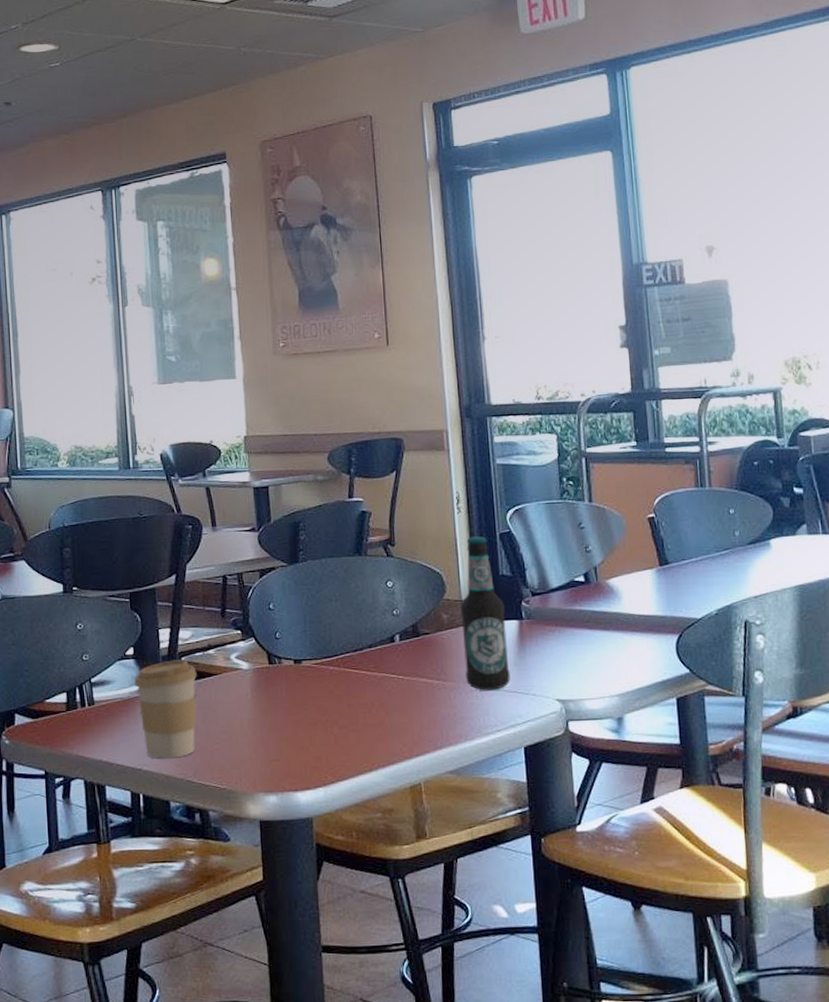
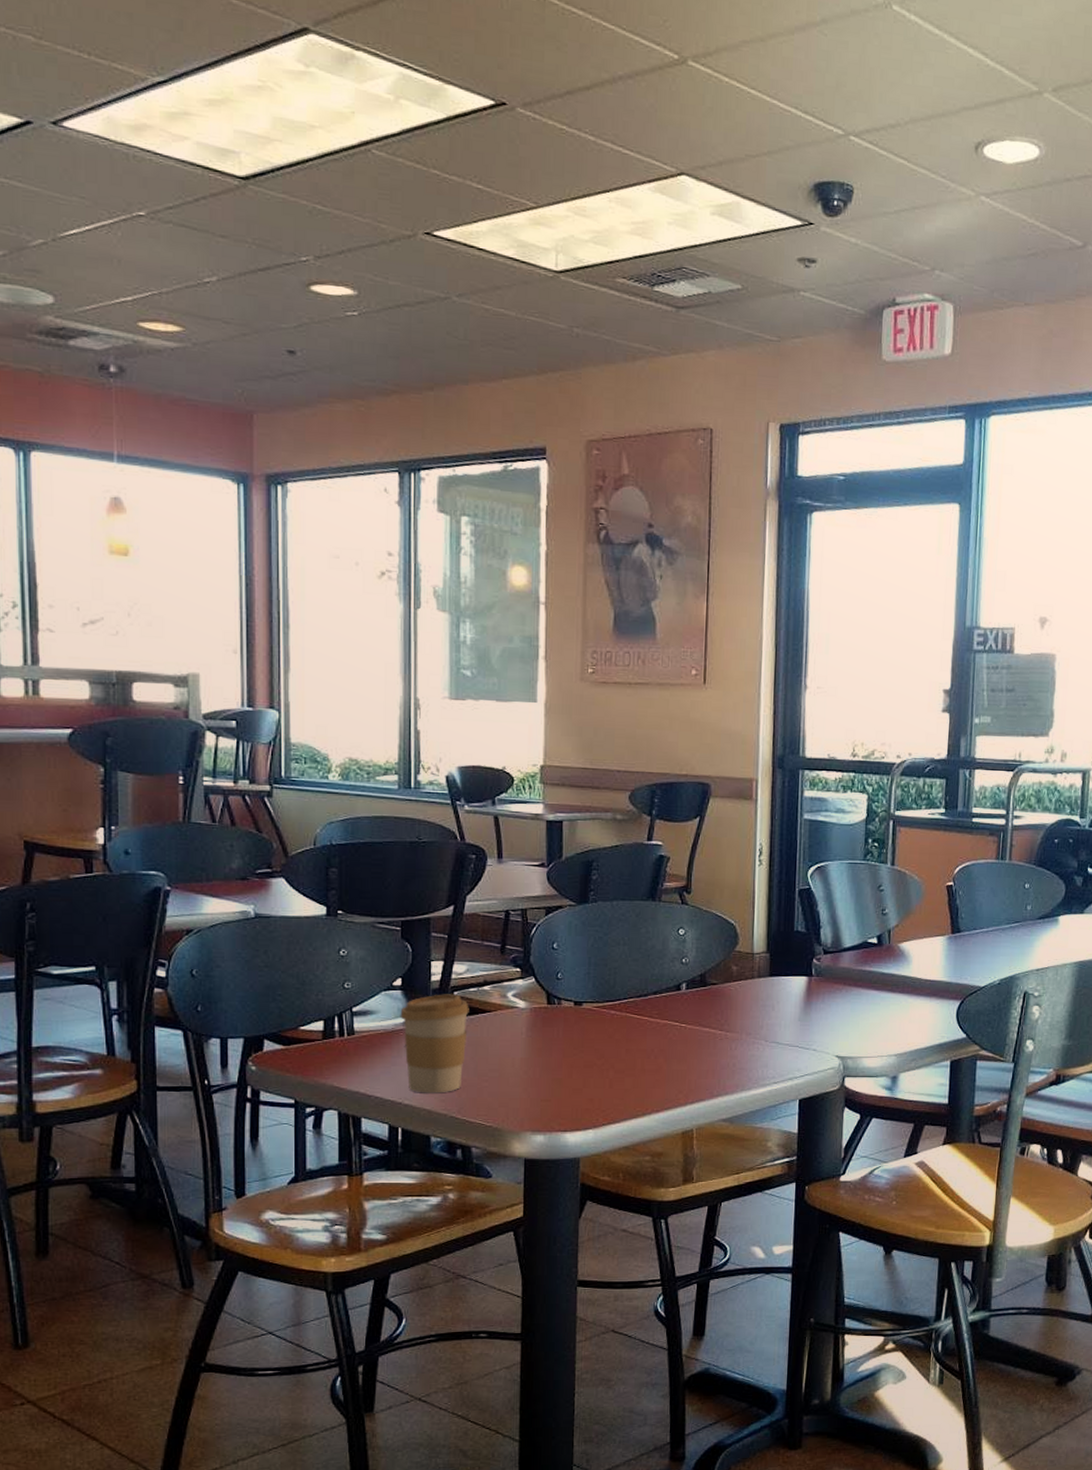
bottle: present [460,536,511,690] -> none [749,890,796,1043]

